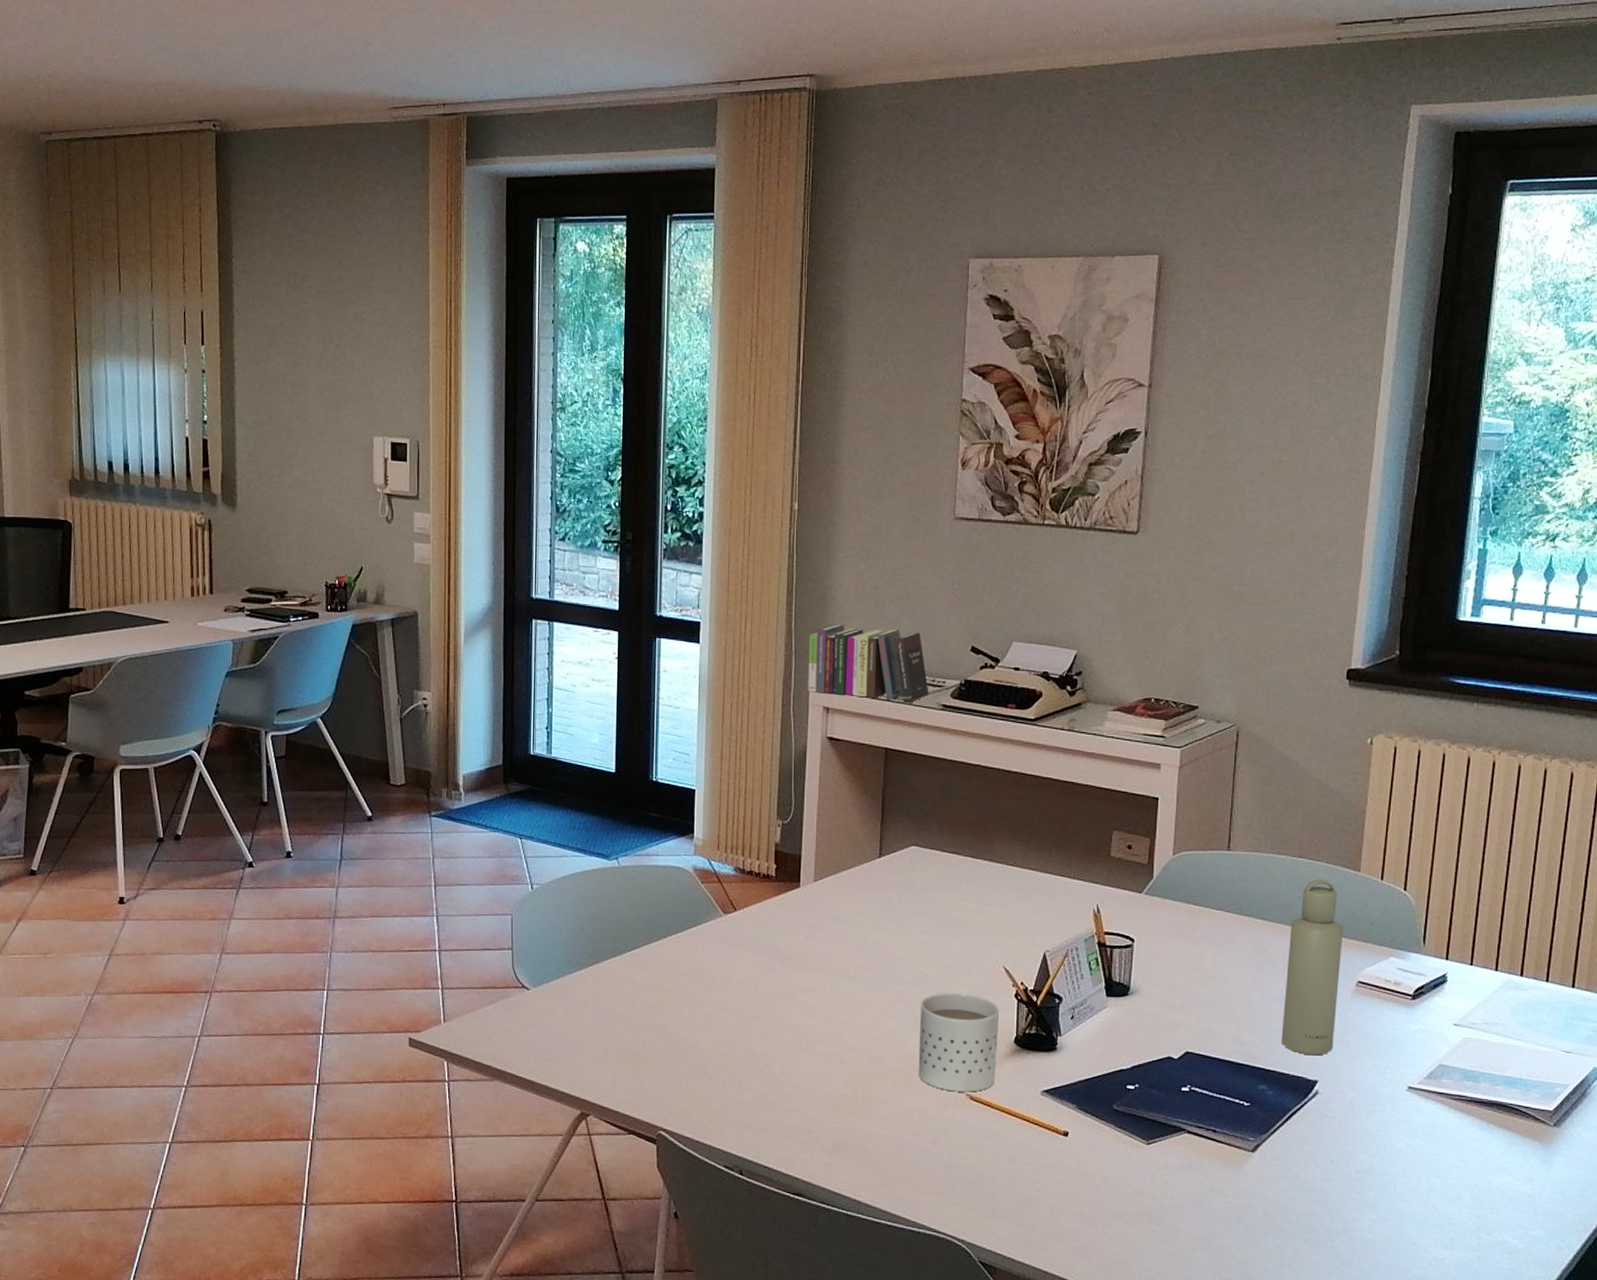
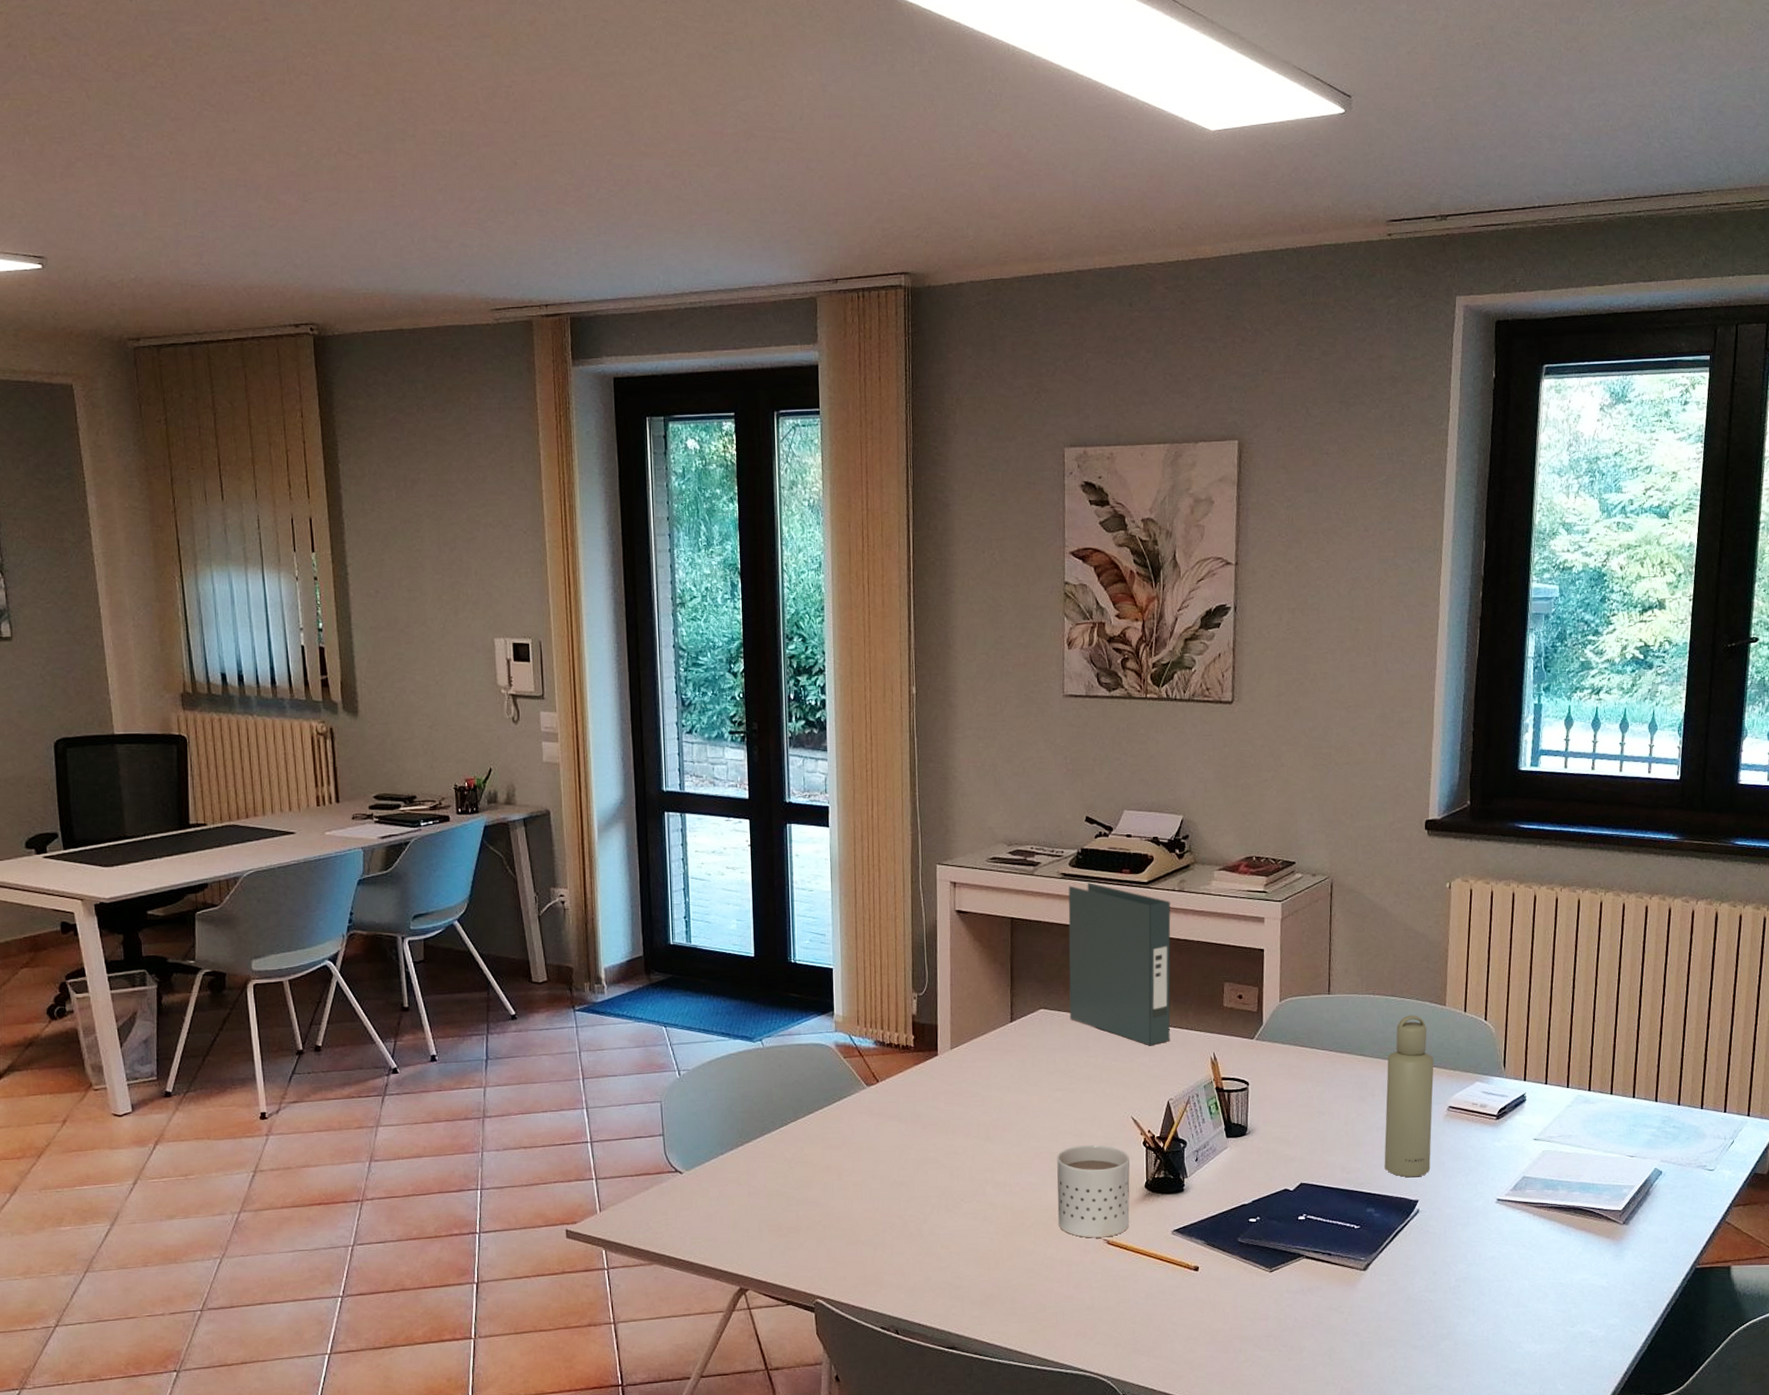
books: present [808,624,929,702] -> none [933,802,1049,873]
binder: none [942,716,1058,893] -> present [1068,883,1171,1046]

